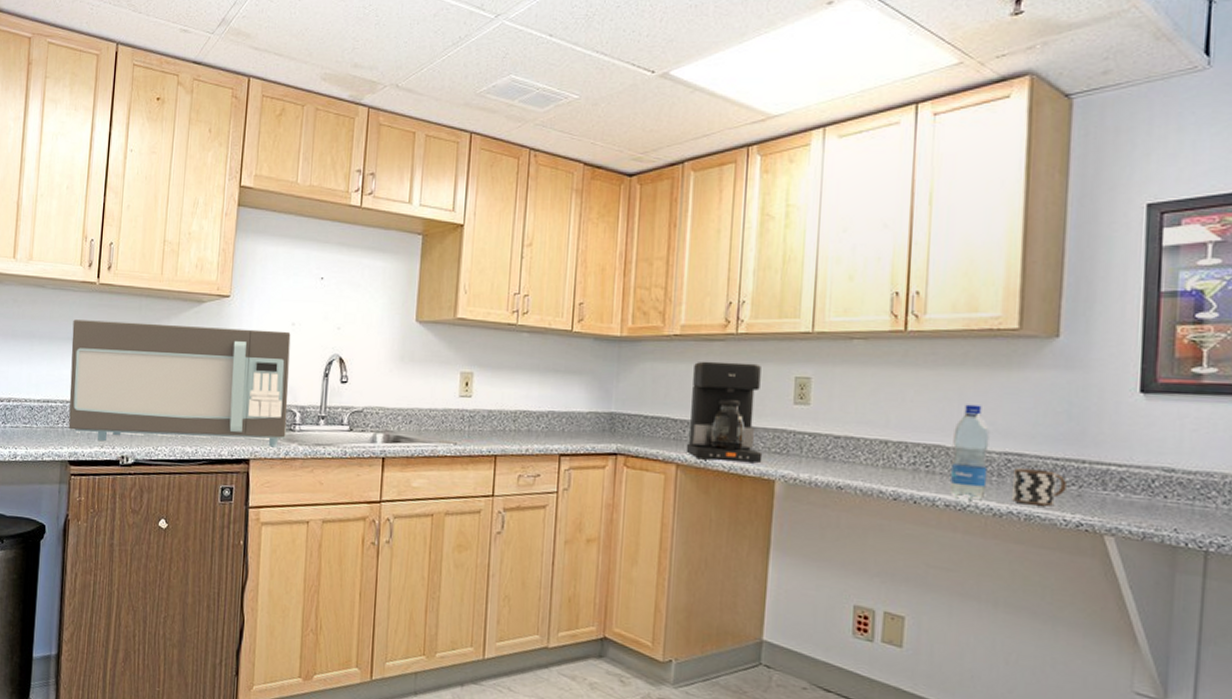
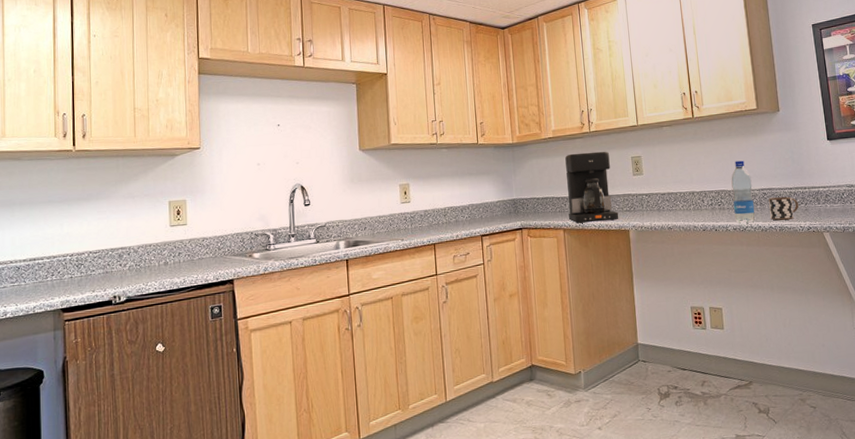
microwave: present [68,319,291,448] -> none [53,170,263,287]

